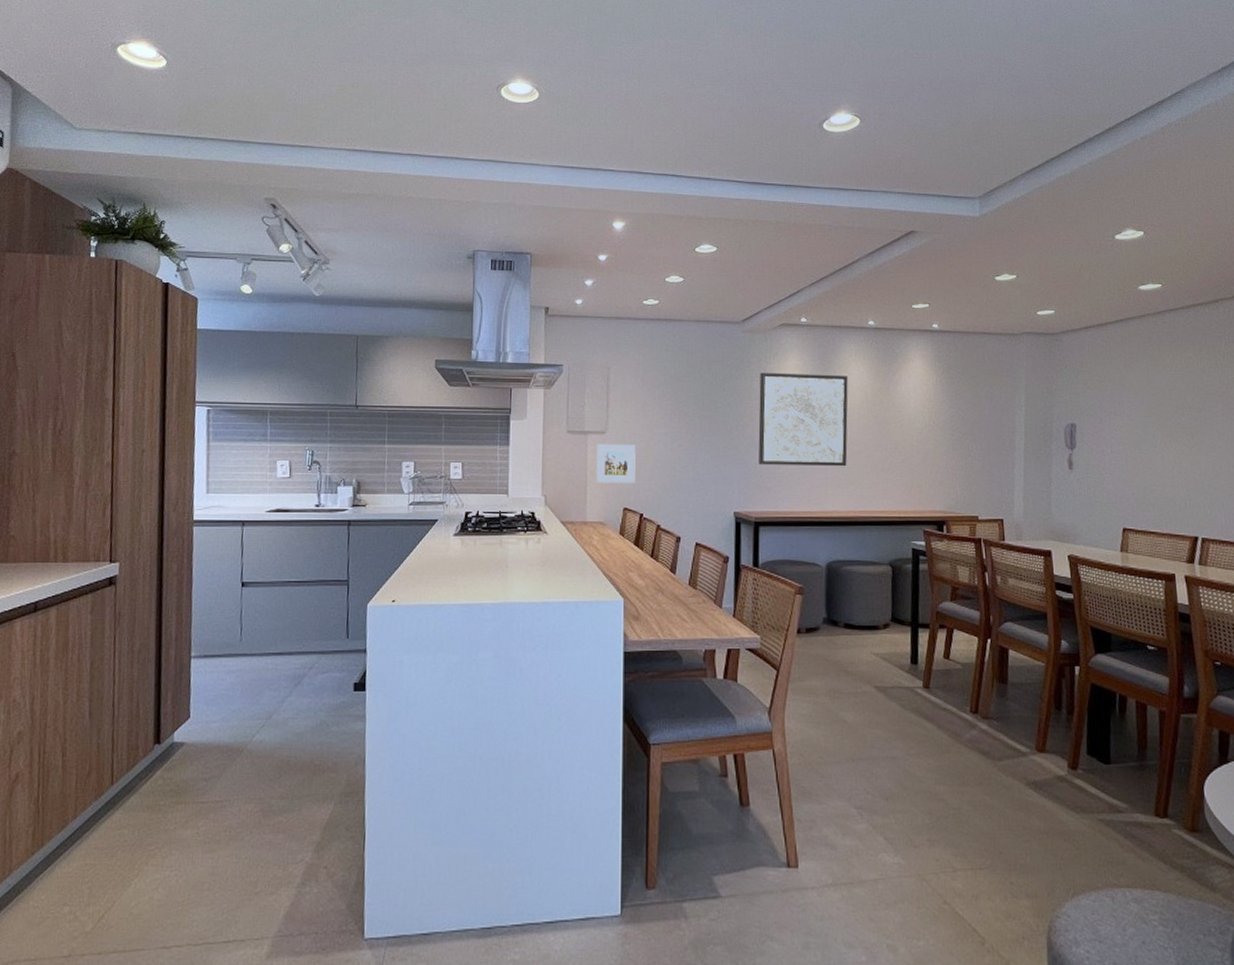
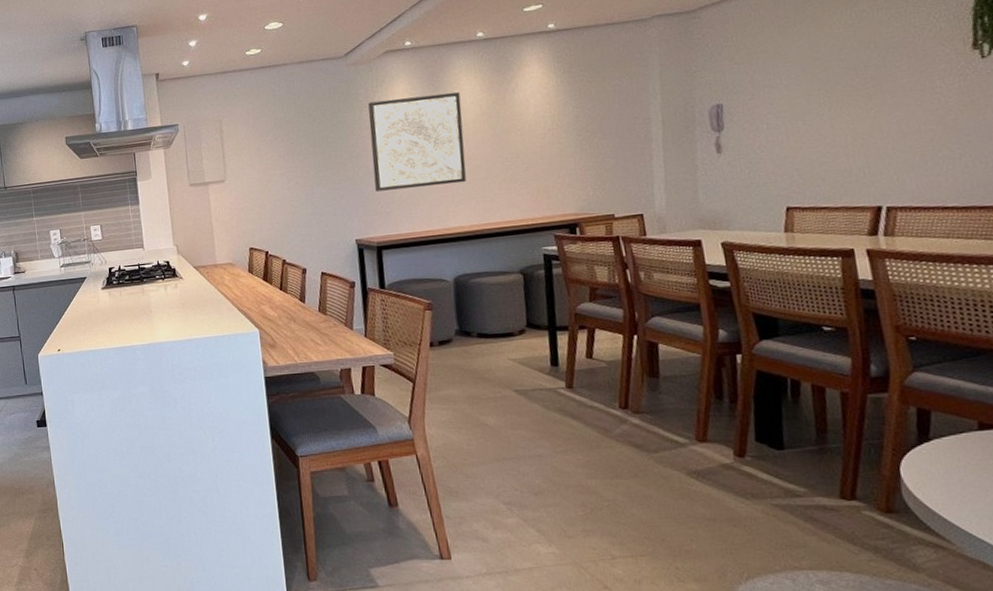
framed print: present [596,444,636,483] -> none [218,188,258,228]

